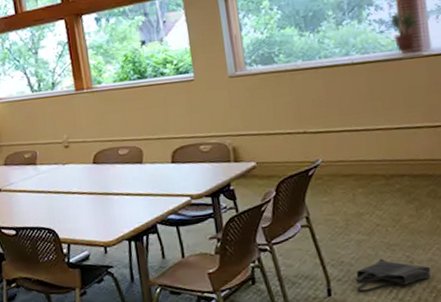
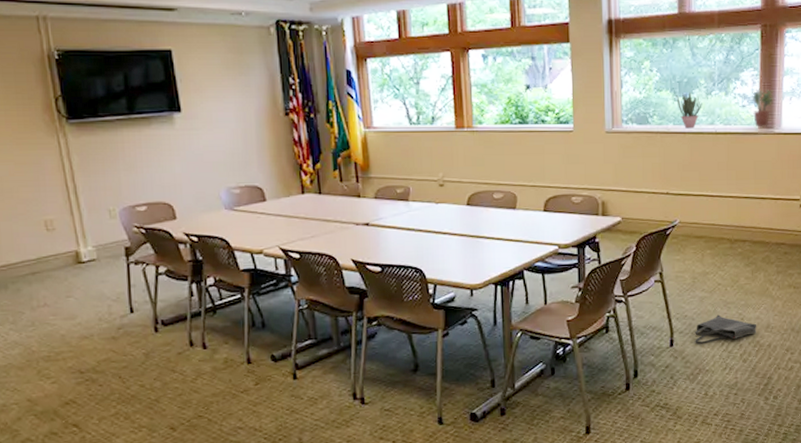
potted plant: none [302,26,333,63] -> present [676,93,702,129]

